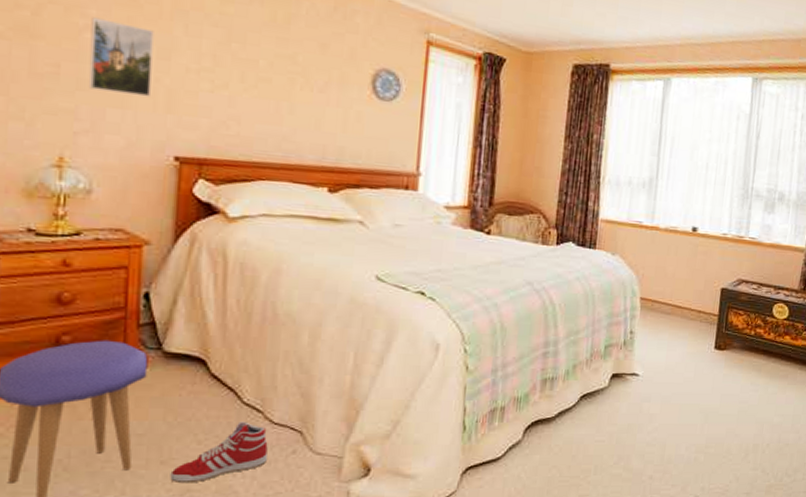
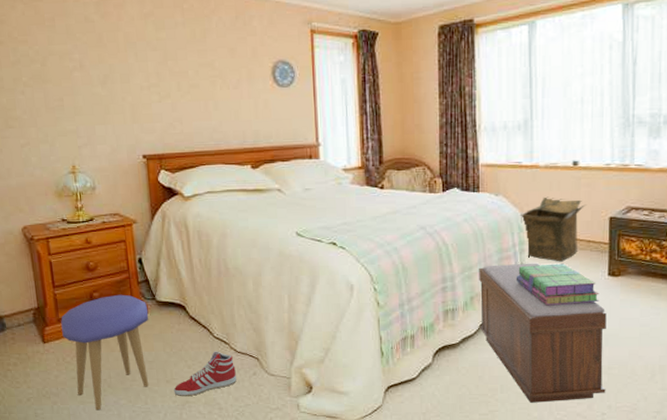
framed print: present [88,17,154,97] -> none [76,60,121,114]
bench: none [579,330,709,485] -> present [479,263,607,403]
stack of books: none [623,333,705,378] -> present [516,263,599,306]
cardboard box: none [633,261,702,332] -> present [518,196,587,262]

